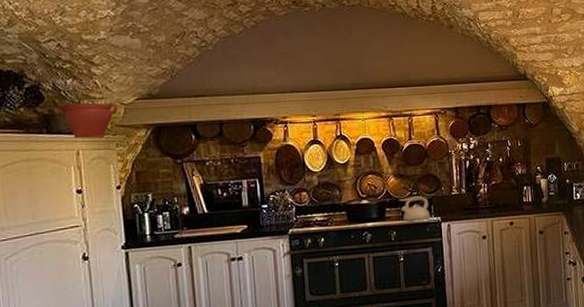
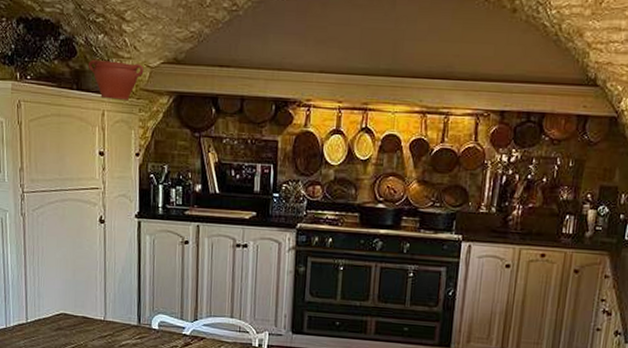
teapot: present [400,195,430,223] -> none [418,207,452,237]

